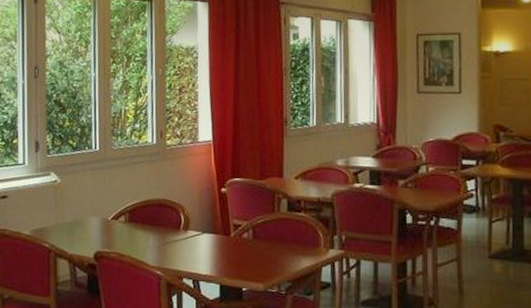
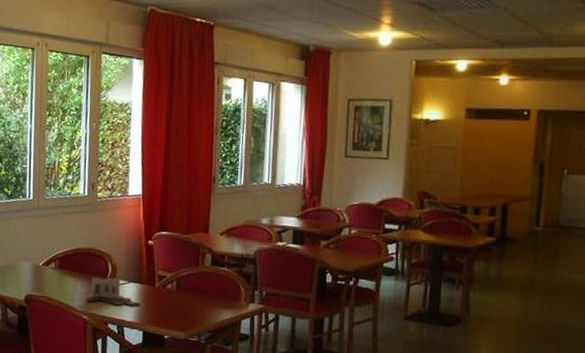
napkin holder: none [159,228,216,259] -> present [86,277,141,307]

